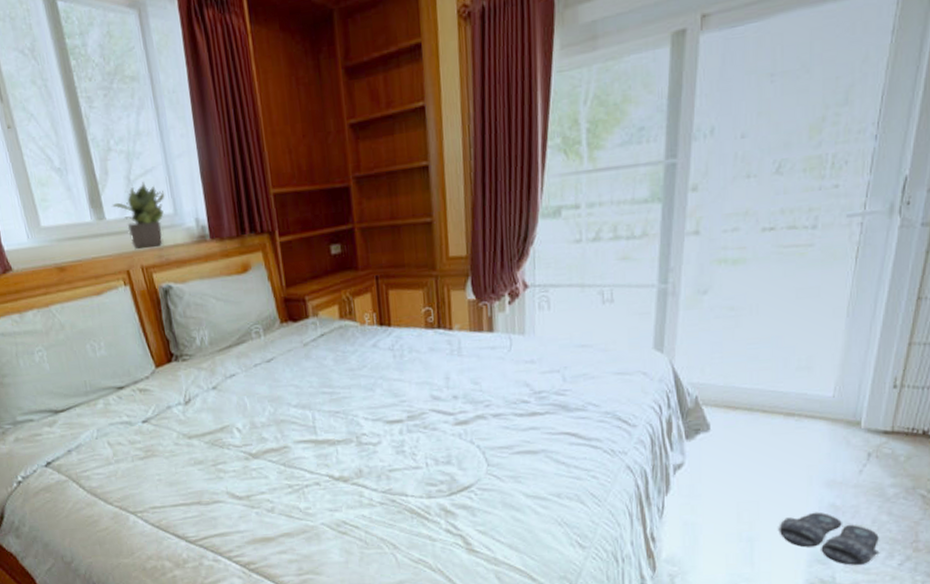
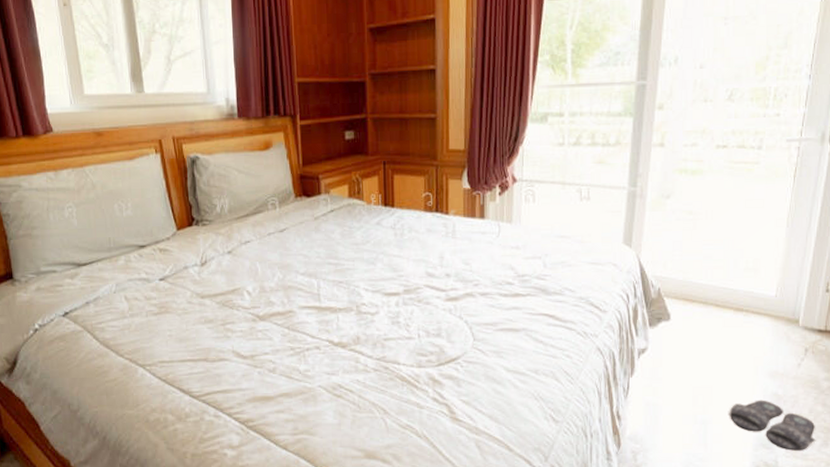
potted plant: present [111,182,165,250] -> none [150,63,201,122]

